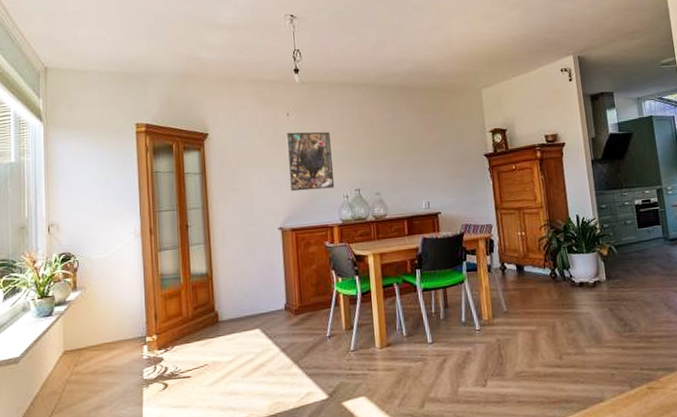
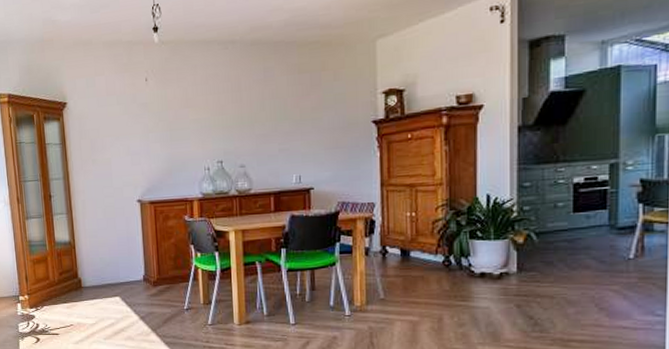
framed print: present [286,132,334,192] -> none [144,97,195,163]

